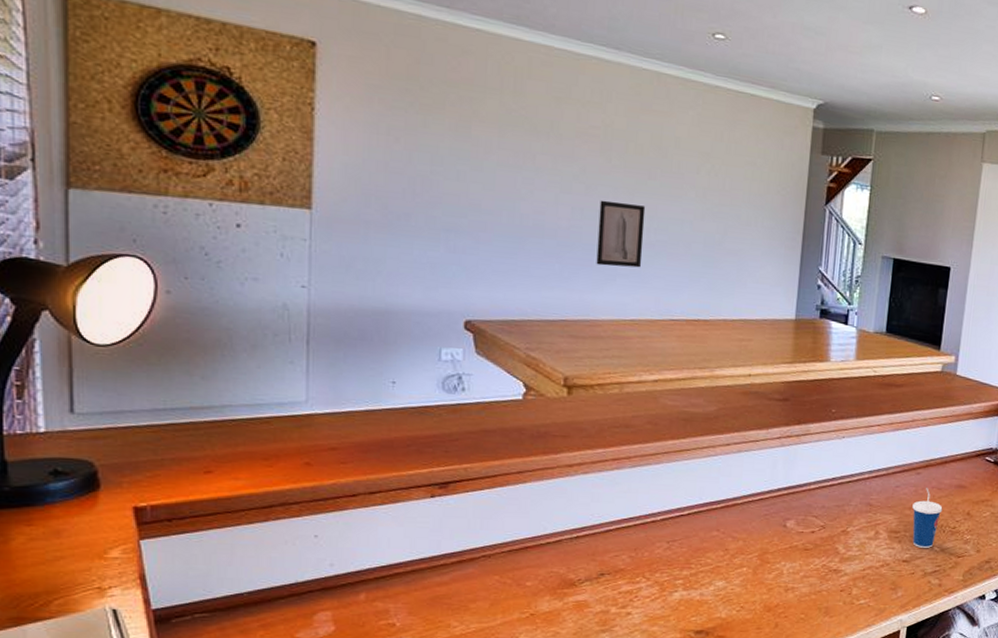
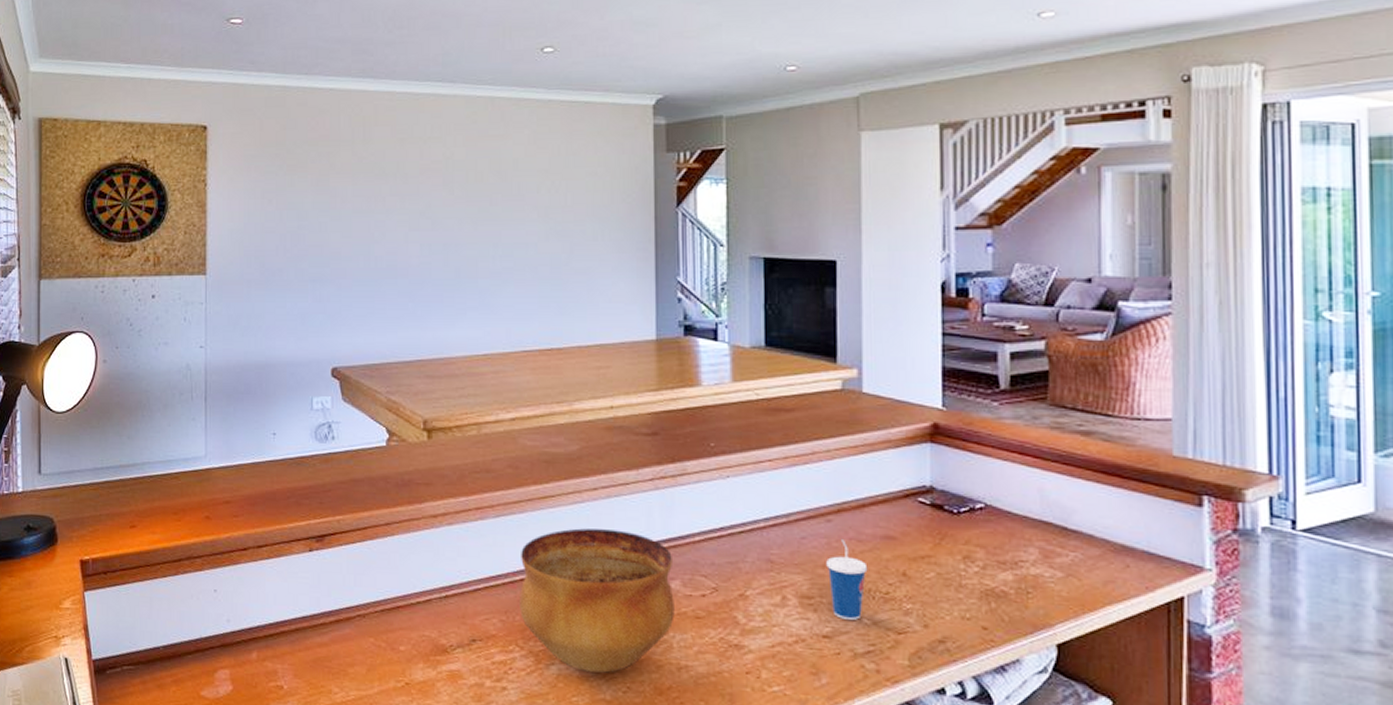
wall art: present [596,200,646,268] -> none [446,233,490,300]
bowl: none [648,477,790,596] -> present [518,528,675,673]

